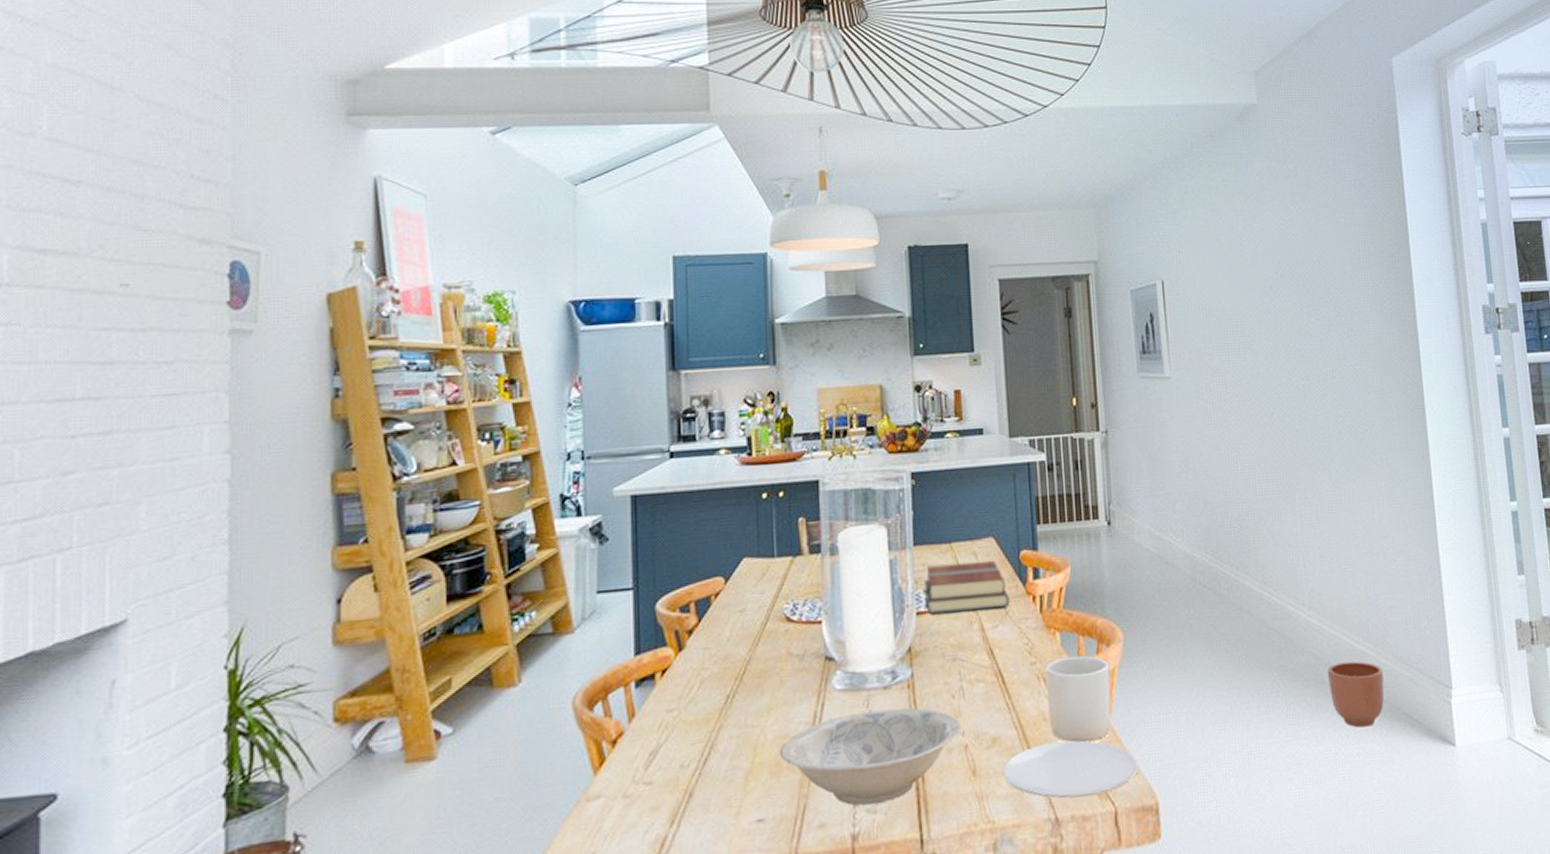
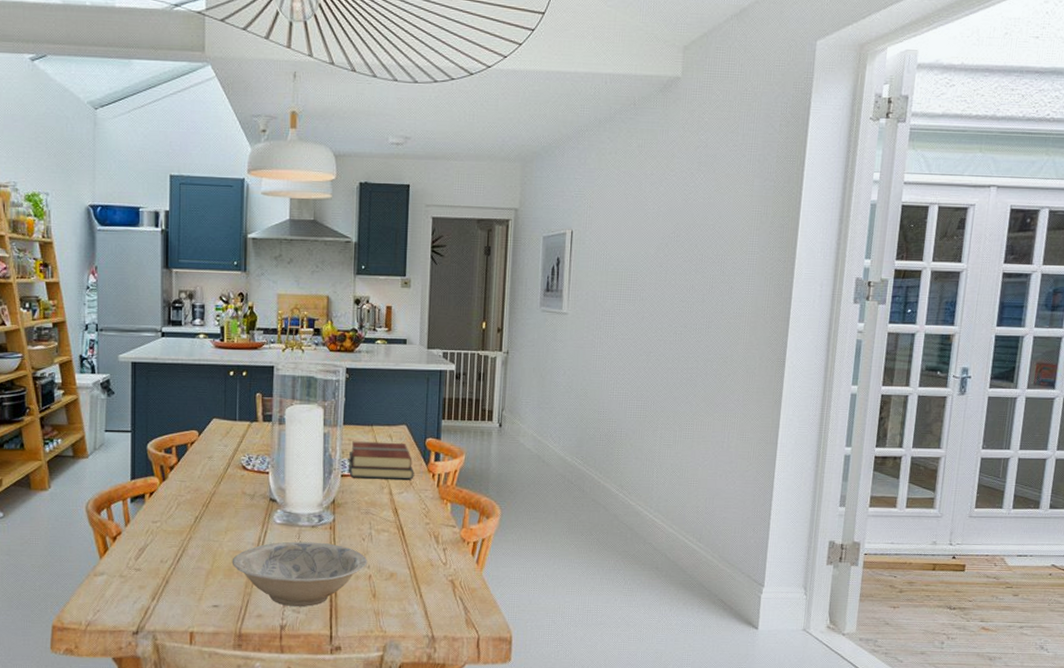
plate: present [1002,740,1139,799] -> none [396,583,501,625]
mug: present [1044,655,1112,742] -> none [435,522,487,585]
planter: present [1327,661,1385,728] -> none [661,554,708,605]

